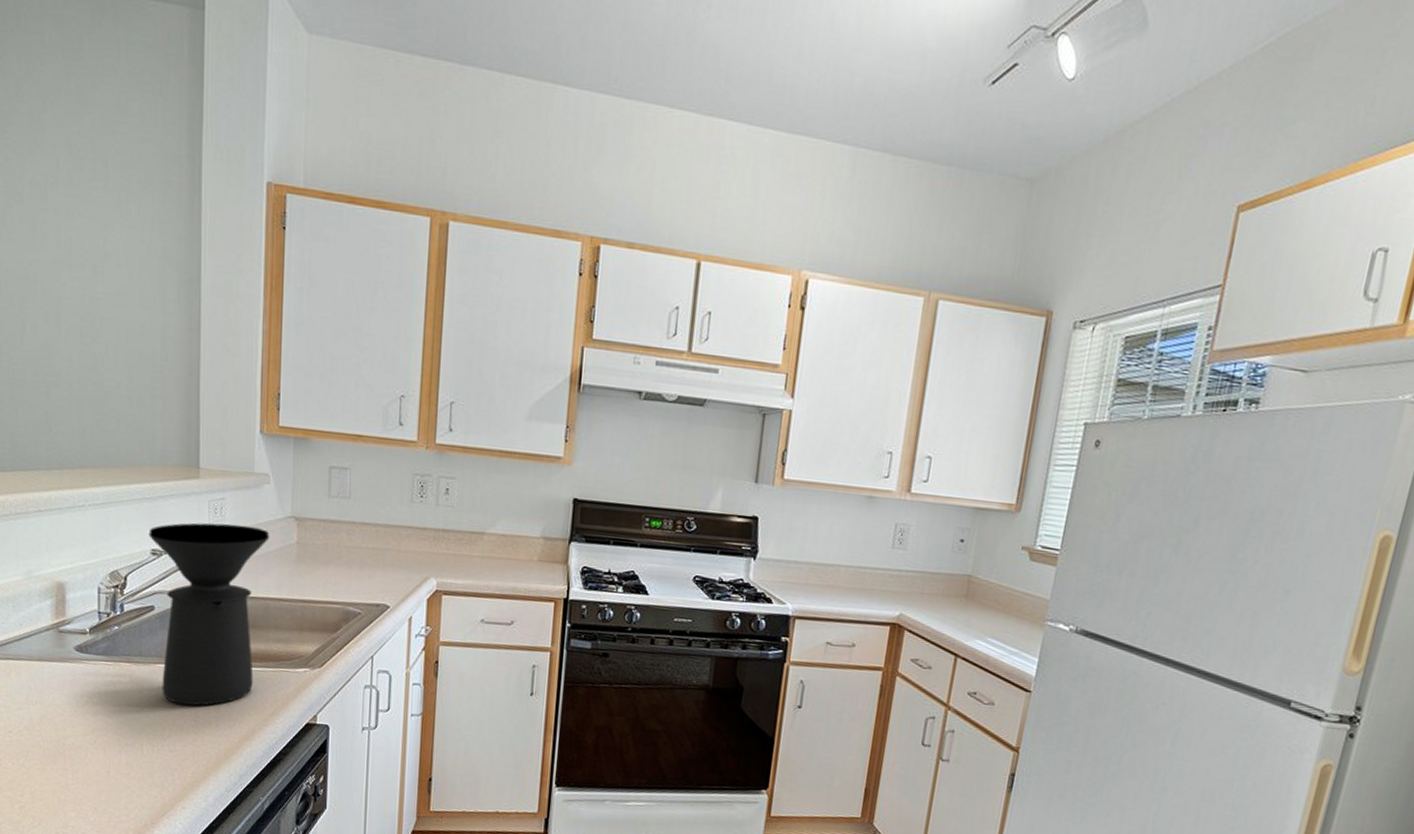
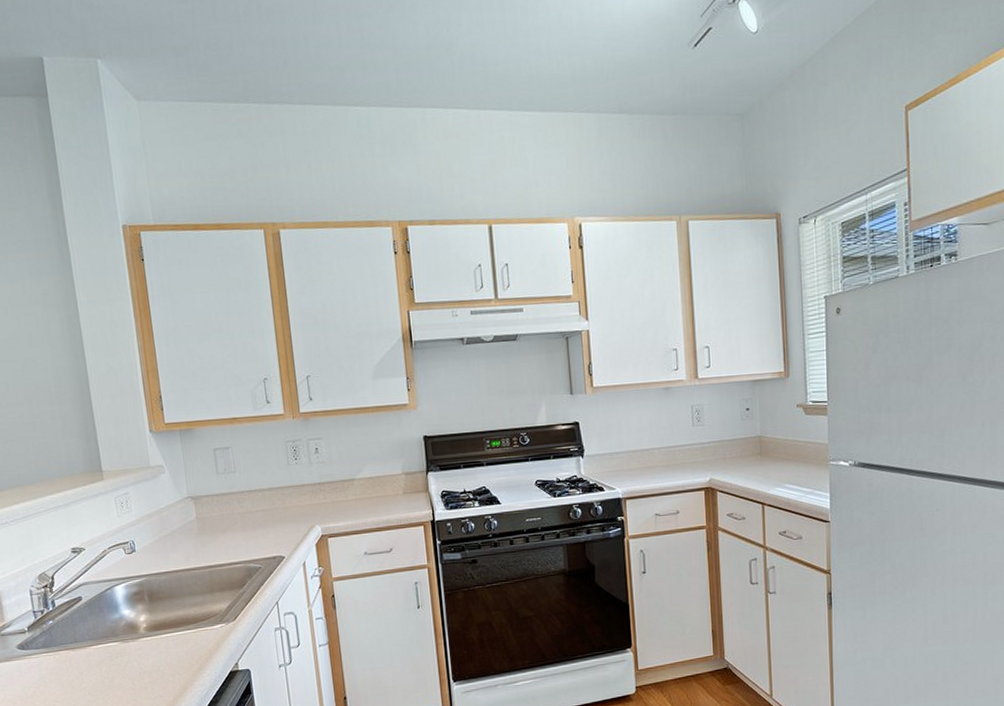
coffee maker: present [148,522,270,706] -> none [66,512,179,678]

